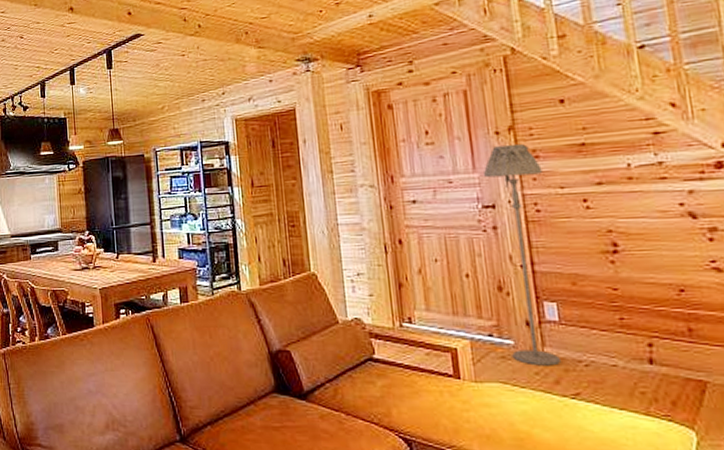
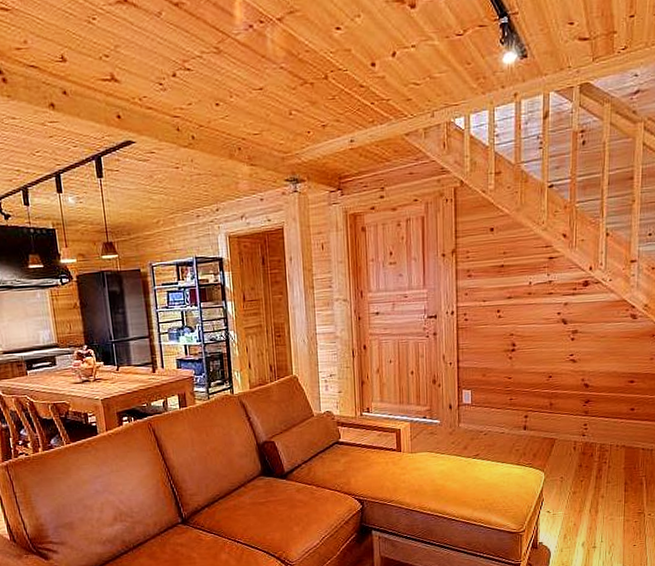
floor lamp: present [483,143,560,366] -> none [430,264,472,437]

